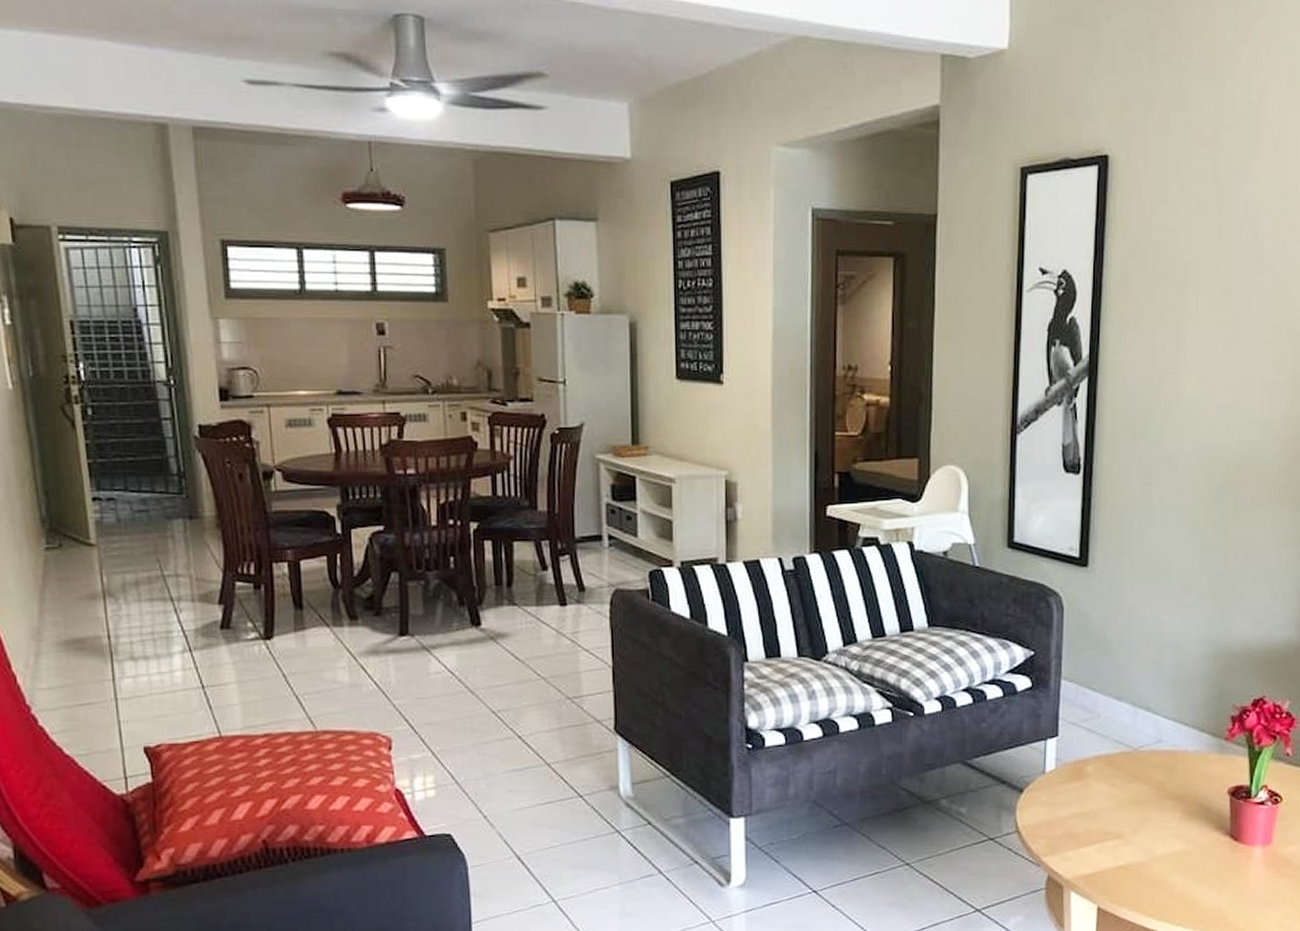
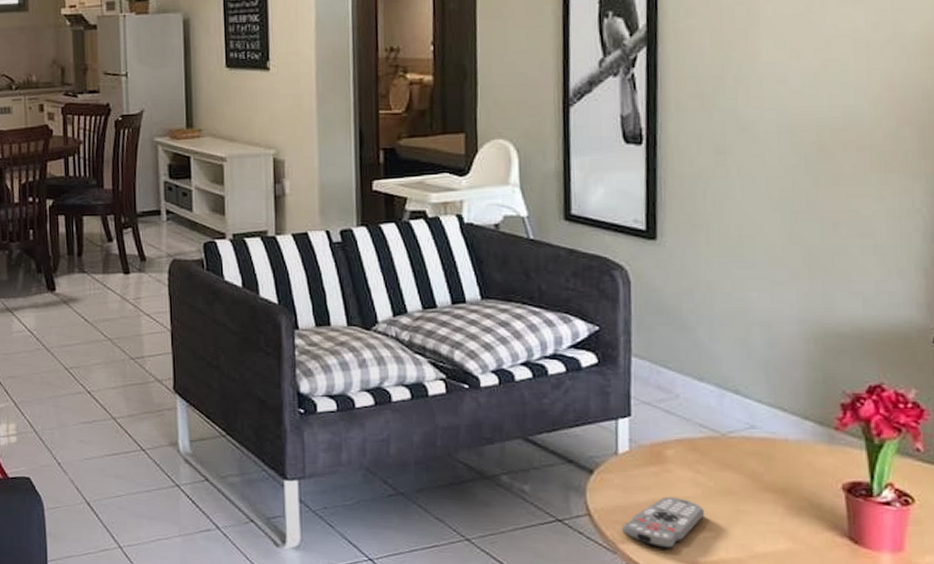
remote control: none [1045,810,1117,859] -> present [621,497,705,549]

